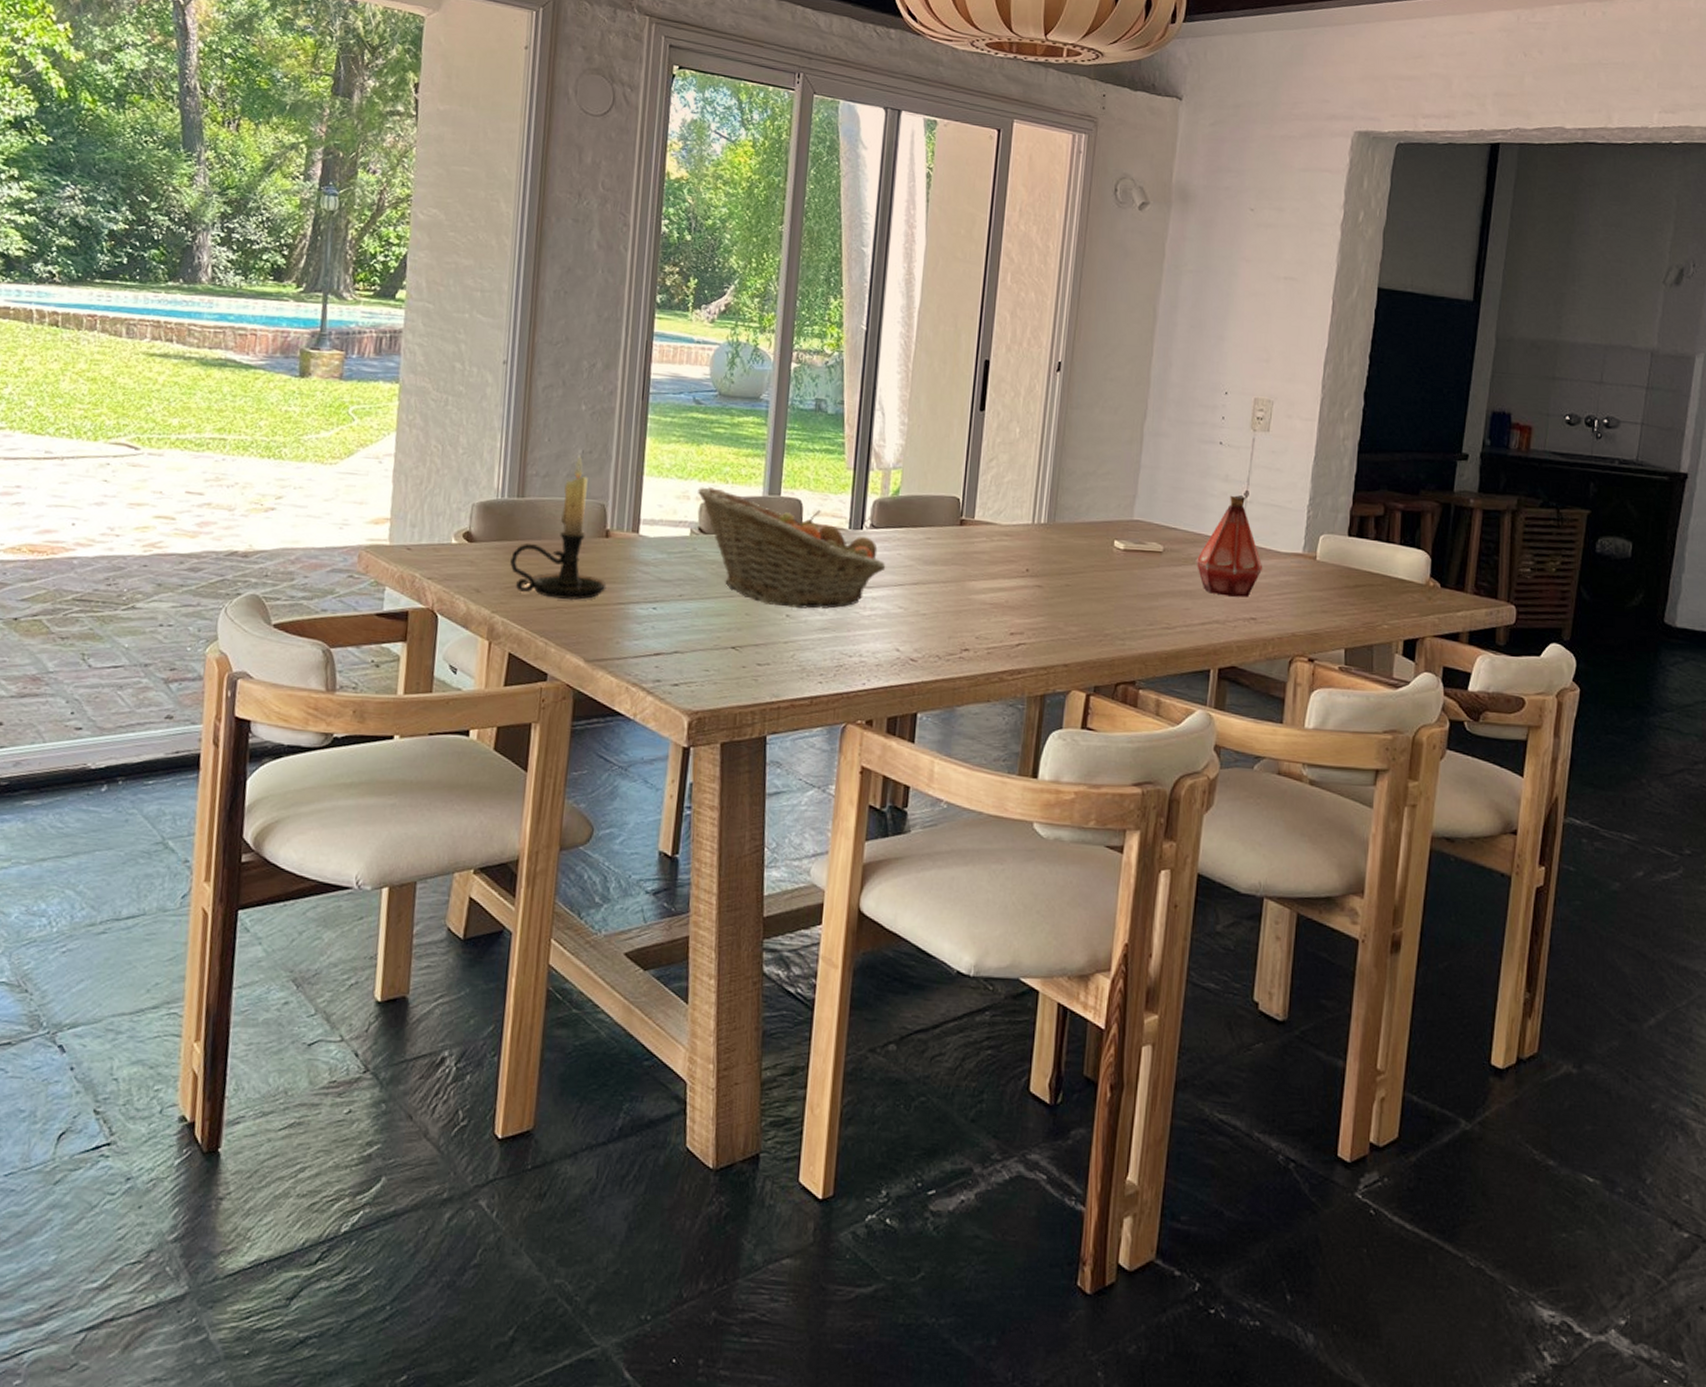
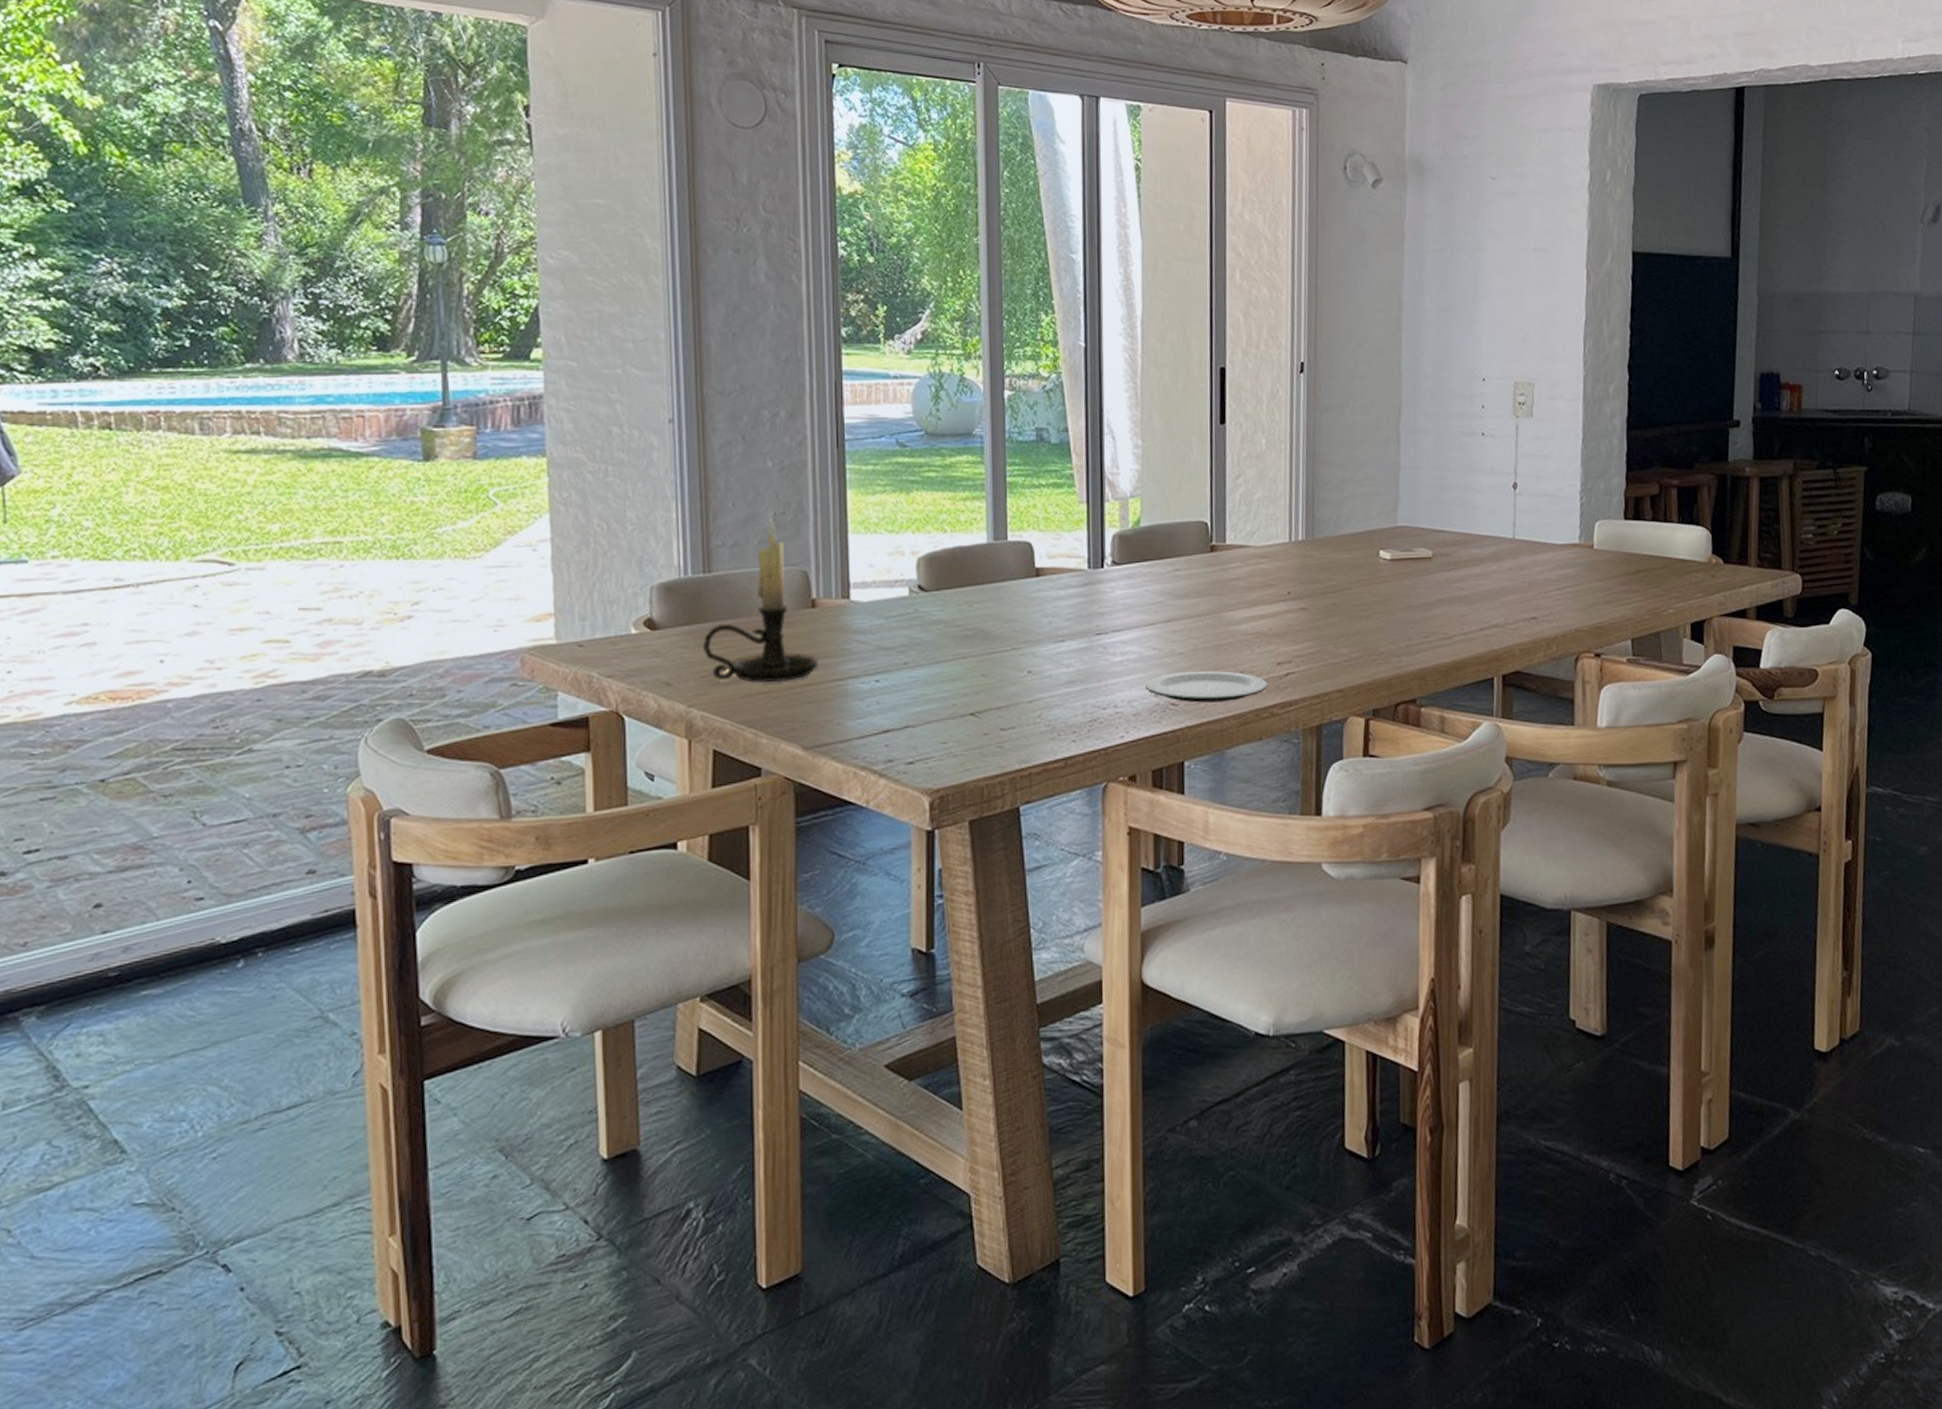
fruit basket: present [698,486,886,609] -> none [913,538,1134,663]
plate: none [889,631,1000,663] -> present [1145,670,1268,703]
bottle: present [1195,495,1263,598] -> none [1468,488,1540,597]

